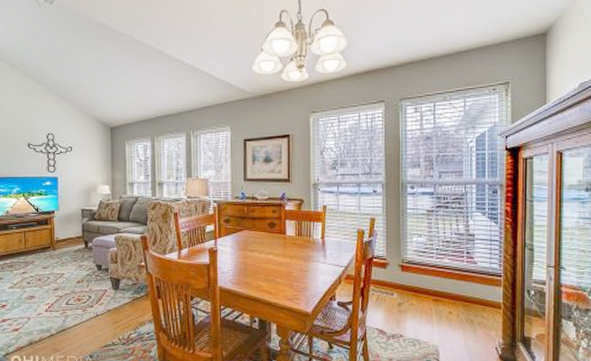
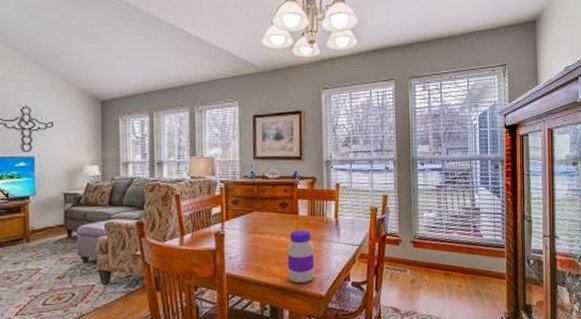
jar: none [275,249,301,300] -> present [287,230,315,284]

